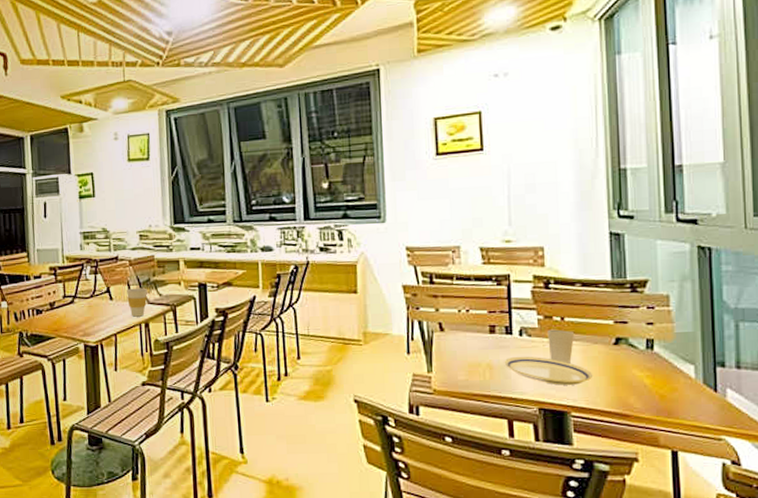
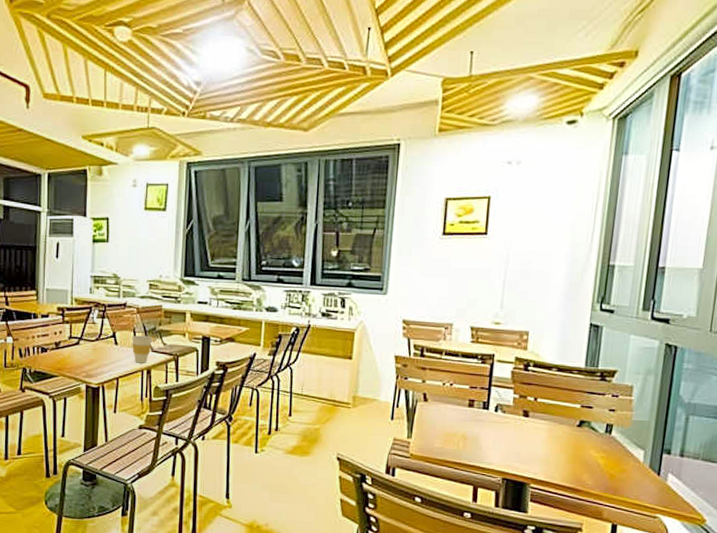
plate: present [504,356,593,385] -> none [477,430,555,460]
cup: present [547,329,575,365] -> none [519,408,545,441]

